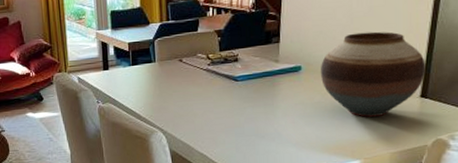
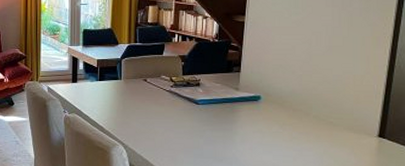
vase: present [320,31,425,117] -> none [278,69,383,151]

